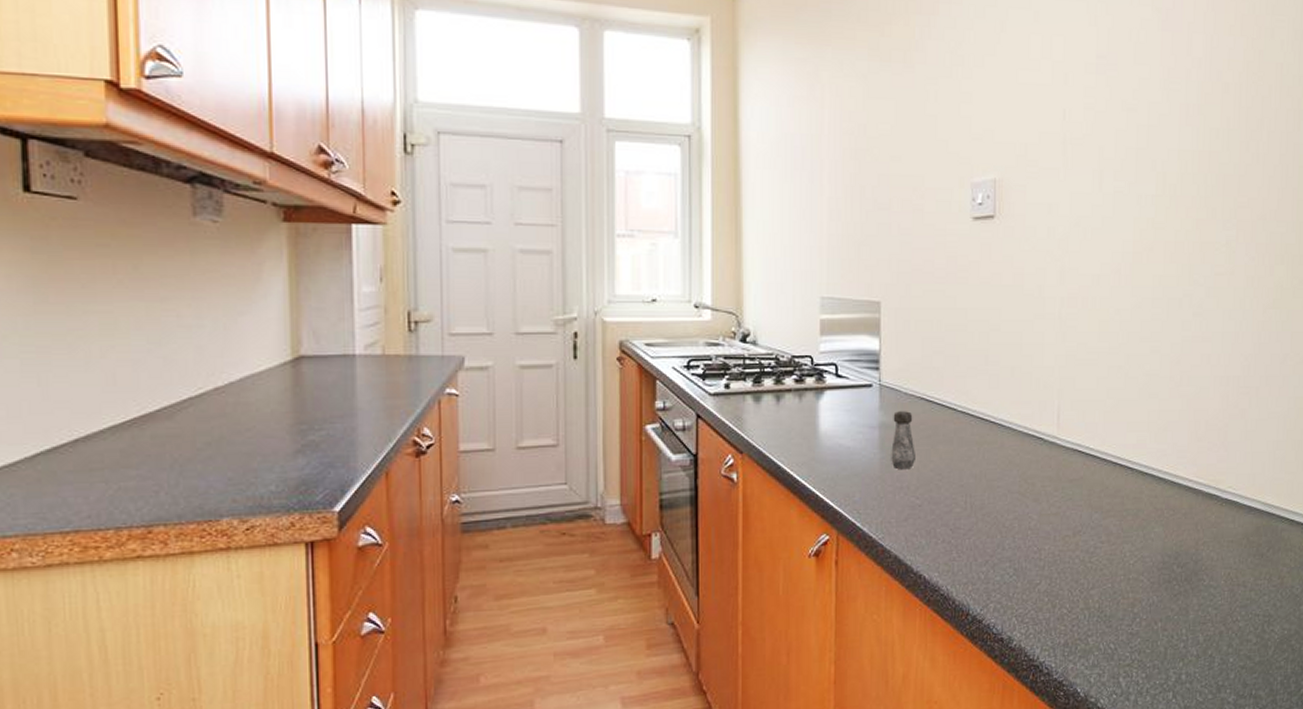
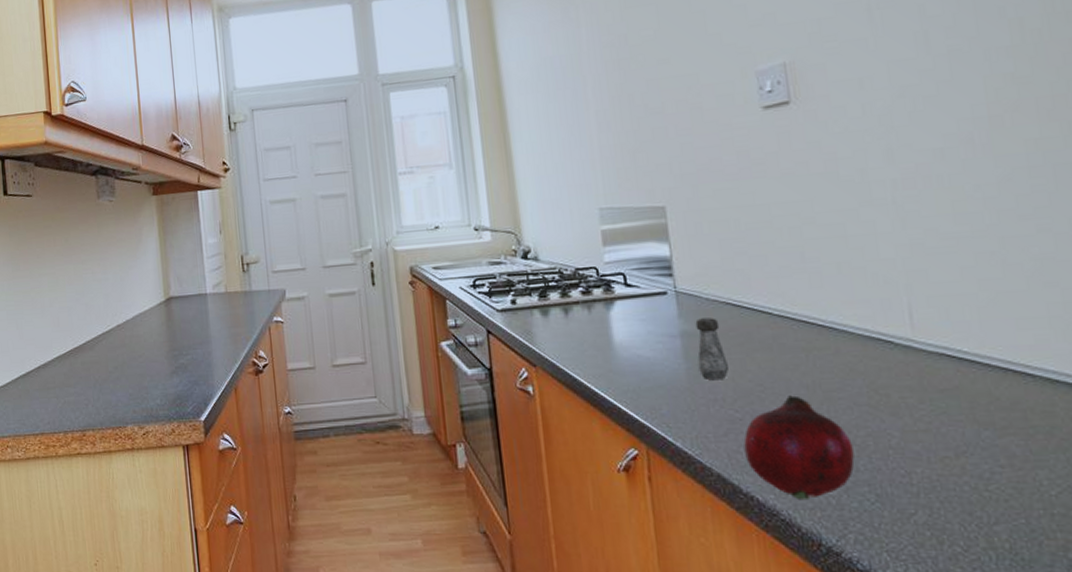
fruit: none [919,484,1003,576] -> present [743,395,855,499]

